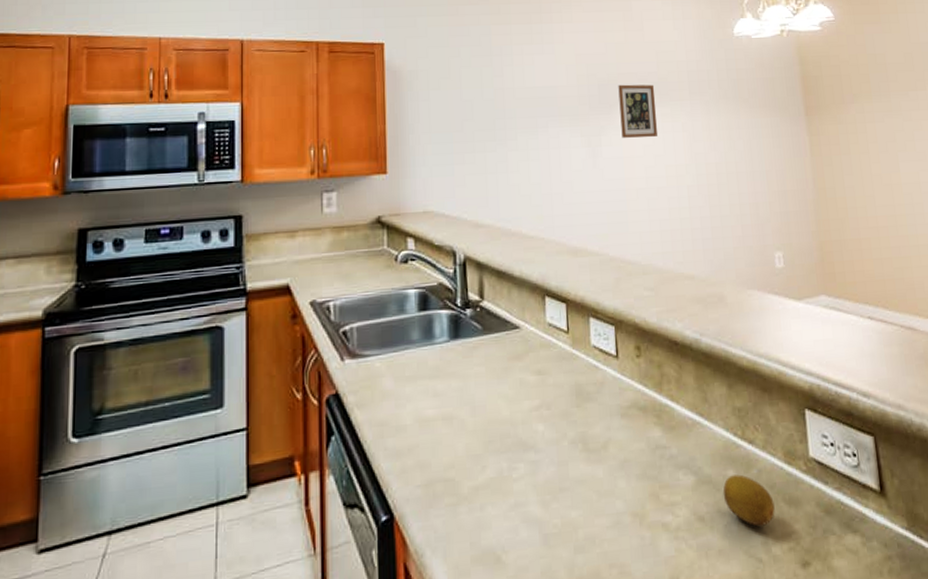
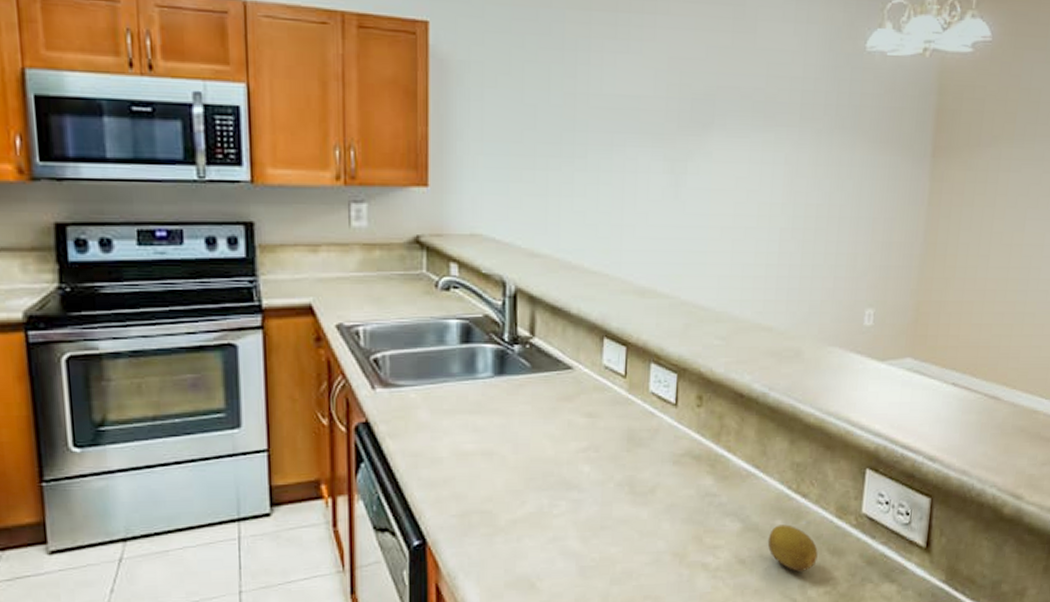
picture frame: present [618,84,657,138] -> none [712,100,760,167]

